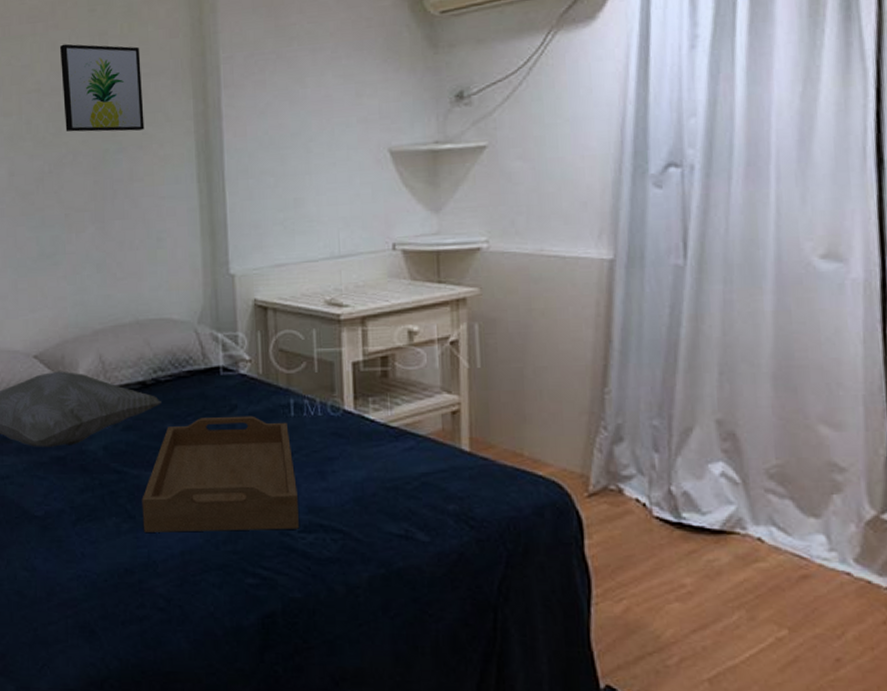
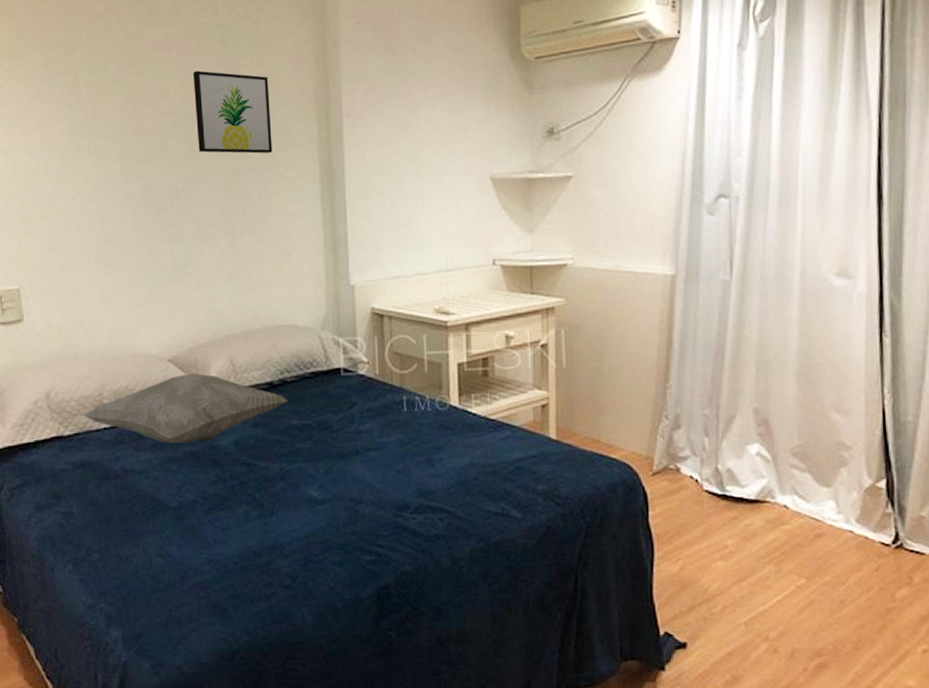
serving tray: present [142,415,299,532] -> none [269,411,410,518]

